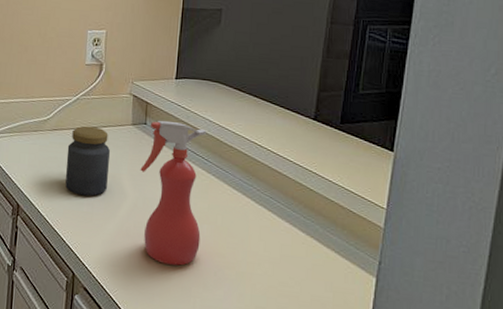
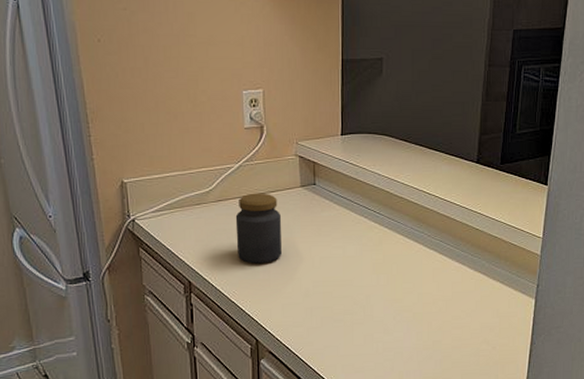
spray bottle: present [140,120,207,266] -> none [314,178,378,317]

